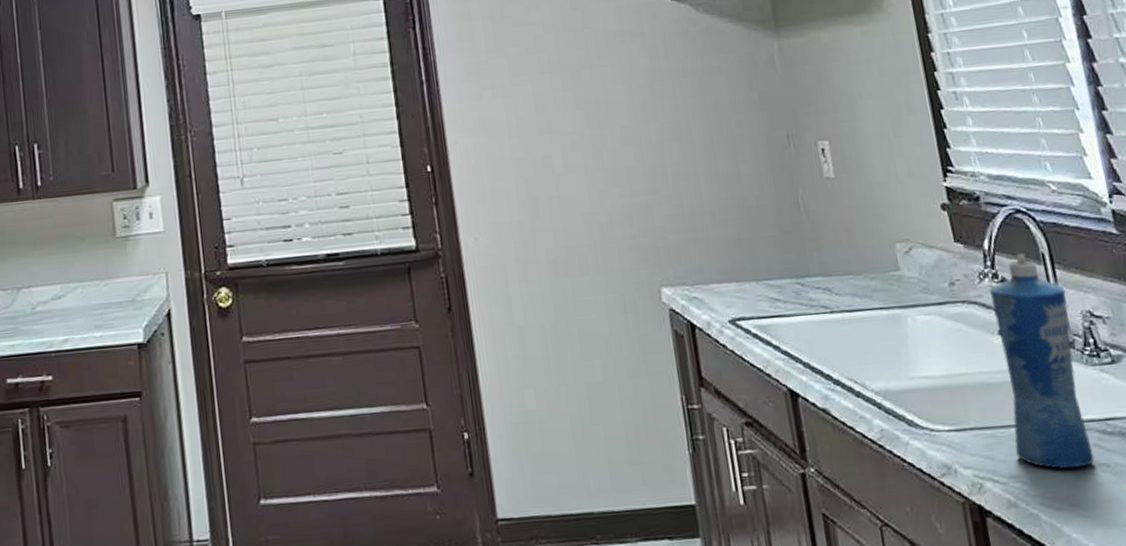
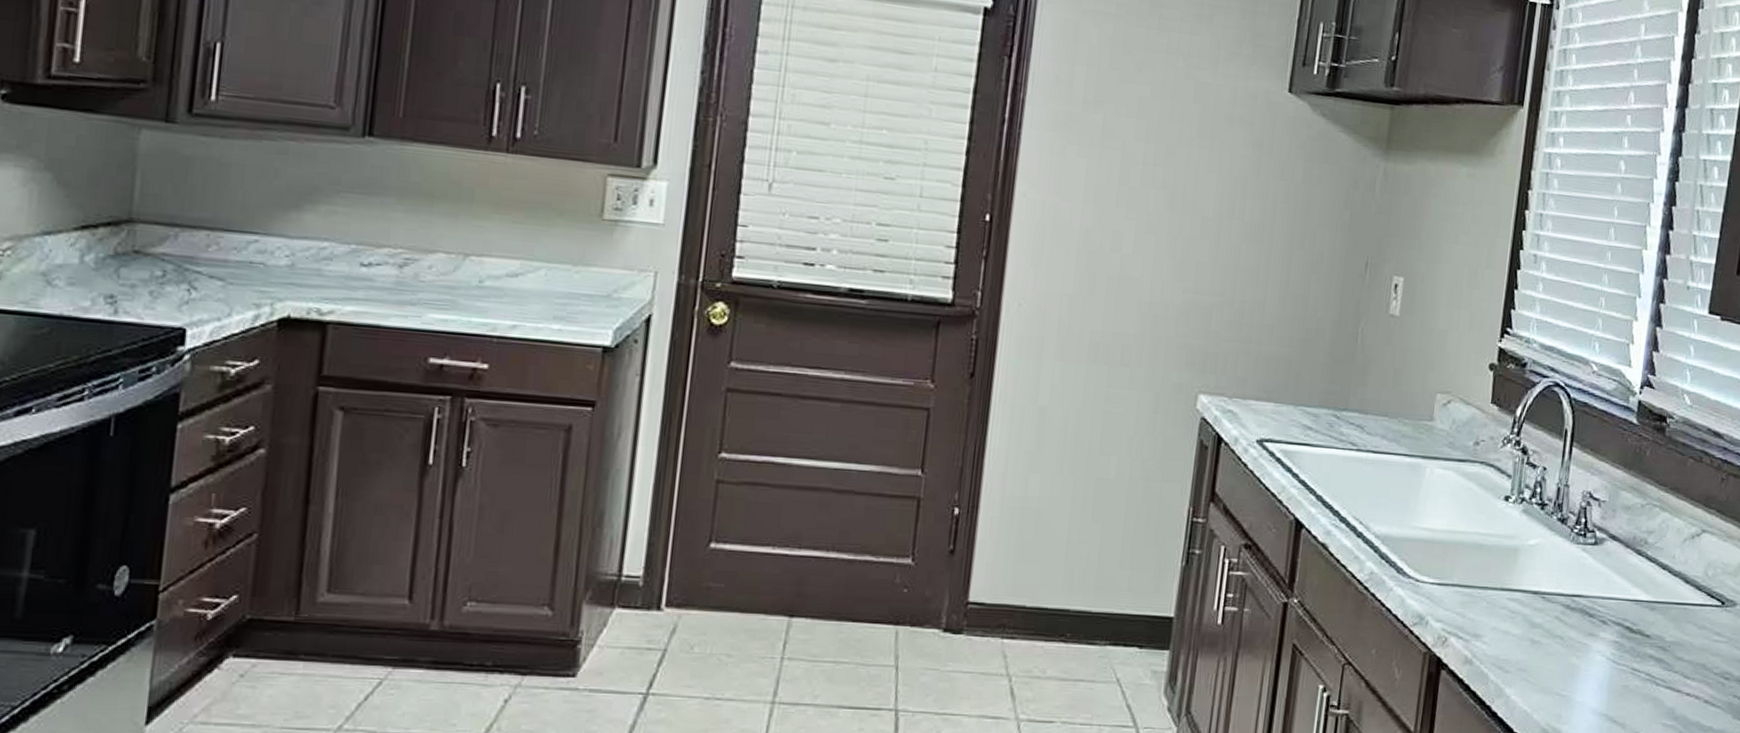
squeeze bottle: present [990,253,1095,470] -> none [1486,425,1575,637]

